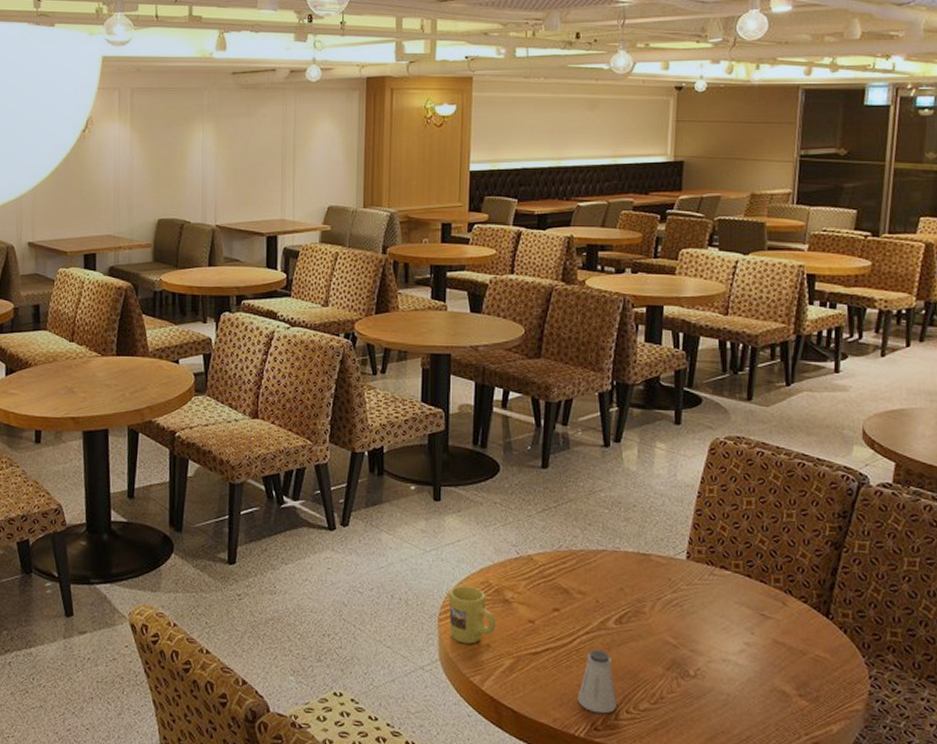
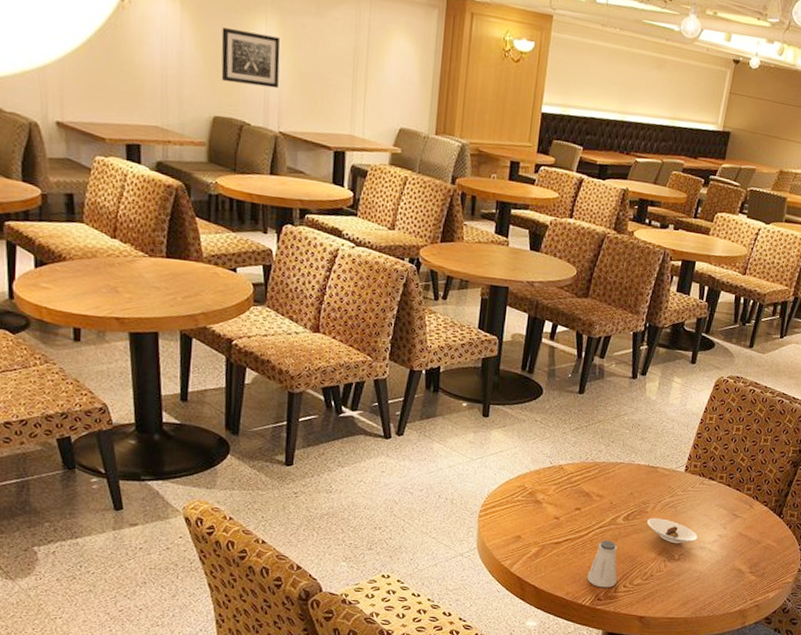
wall art: none [164,140,216,187] -> present [221,27,281,89]
mug: present [448,586,496,644] -> none [487,488,528,536]
saucer: none [646,620,717,655] -> present [647,518,698,544]

